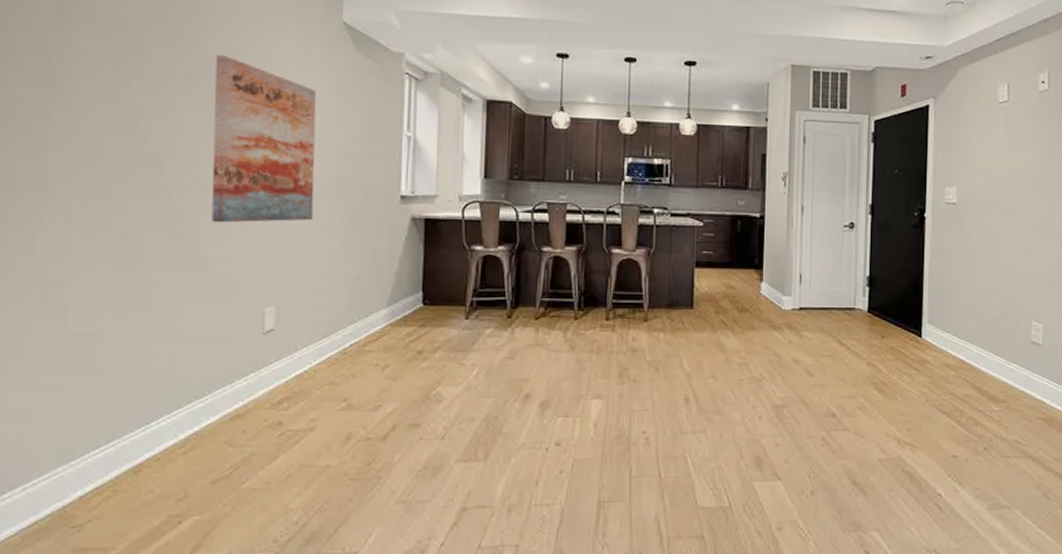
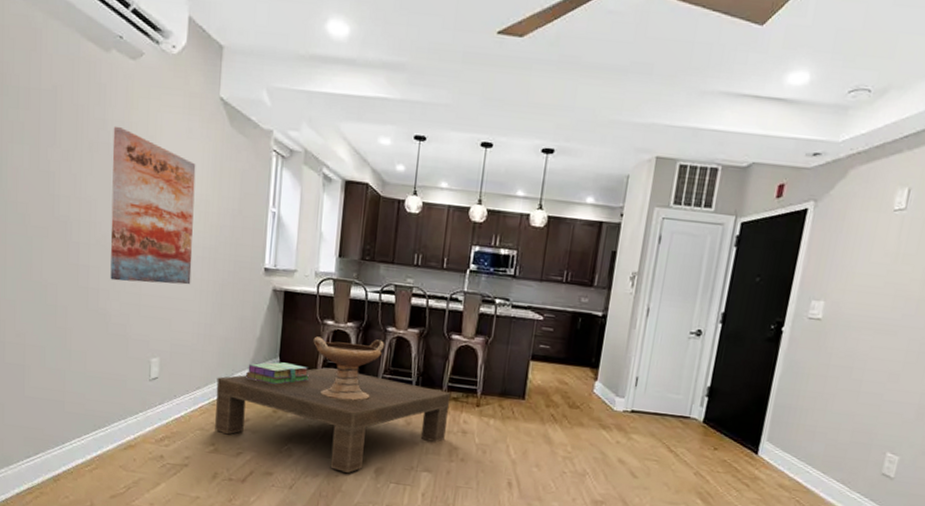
coffee table: none [347,296,617,413] -> present [215,367,451,474]
stack of books: none [383,296,458,322] -> present [246,362,309,385]
decorative bowl: none [460,261,541,332] -> present [313,336,385,401]

